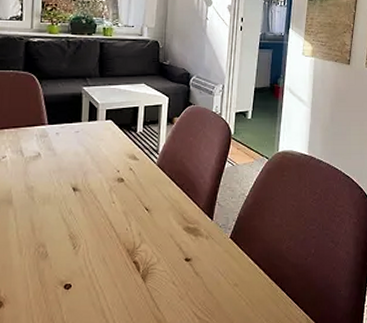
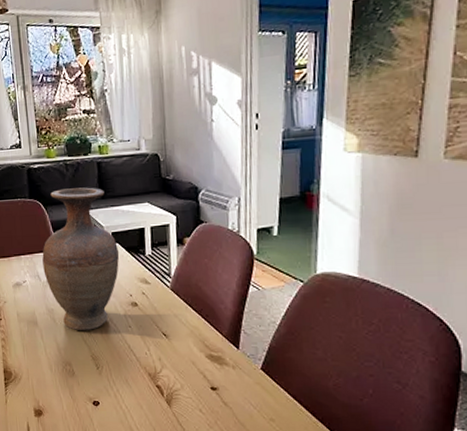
vase: none [28,64,112,208] -> present [42,187,120,330]

